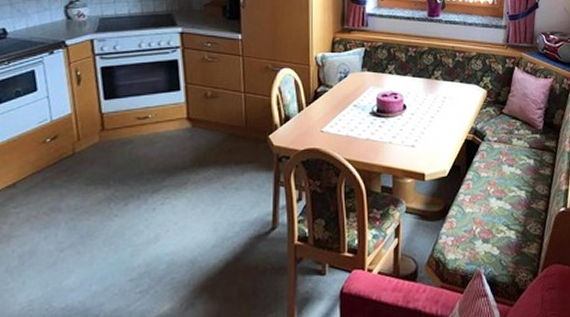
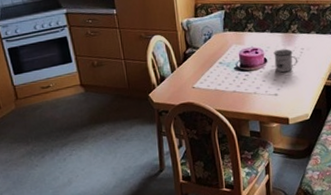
mug: none [414,96,440,122] -> present [273,48,298,73]

